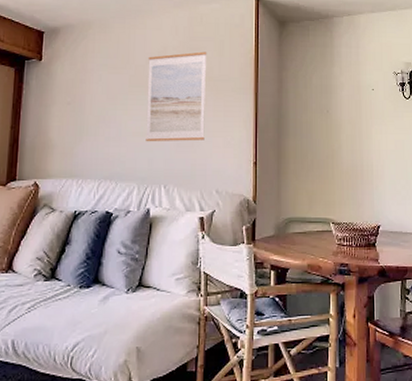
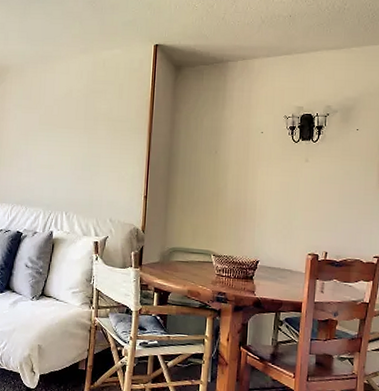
wall art: present [146,51,207,142] -> none [51,94,108,175]

